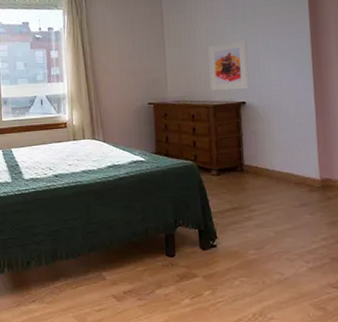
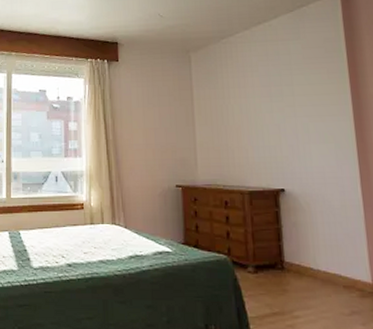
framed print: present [208,39,250,91] -> none [242,119,289,176]

